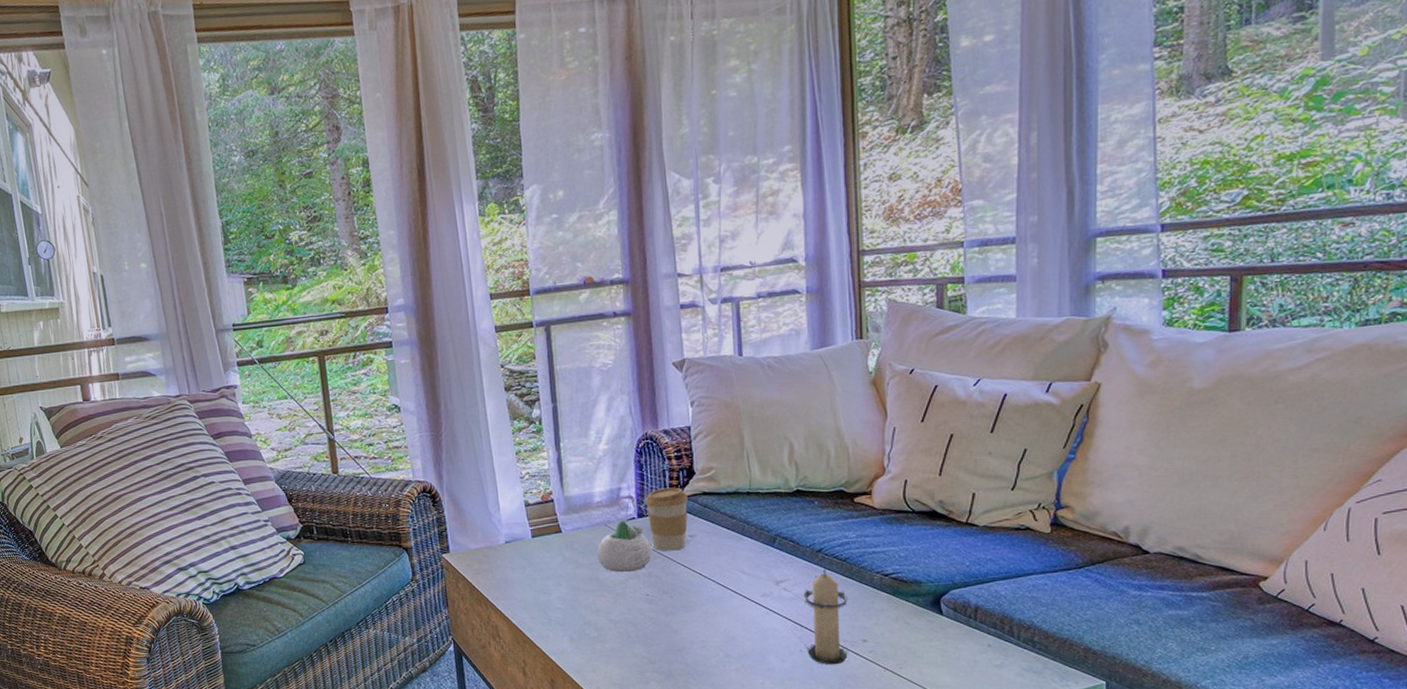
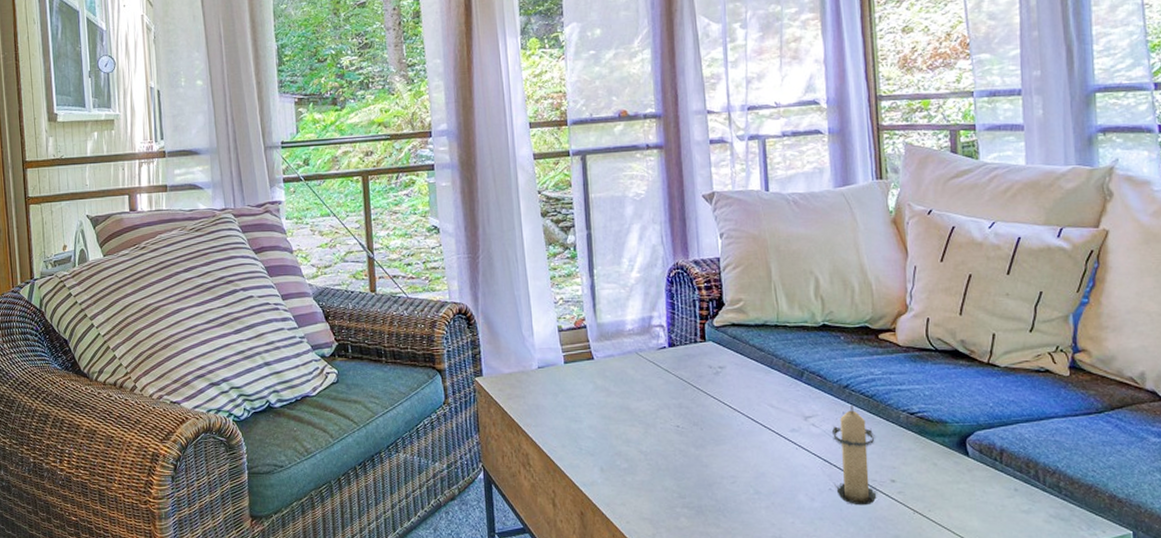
succulent planter: present [597,519,653,573] -> none [628,348,683,403]
coffee cup: present [644,487,689,551] -> none [675,317,719,382]

